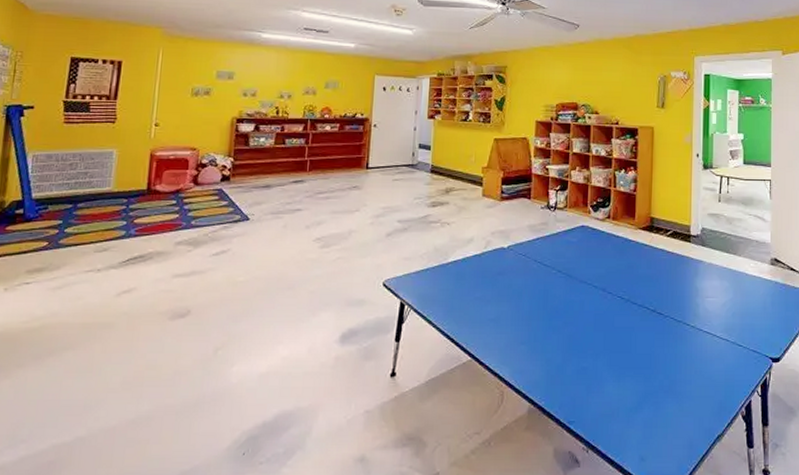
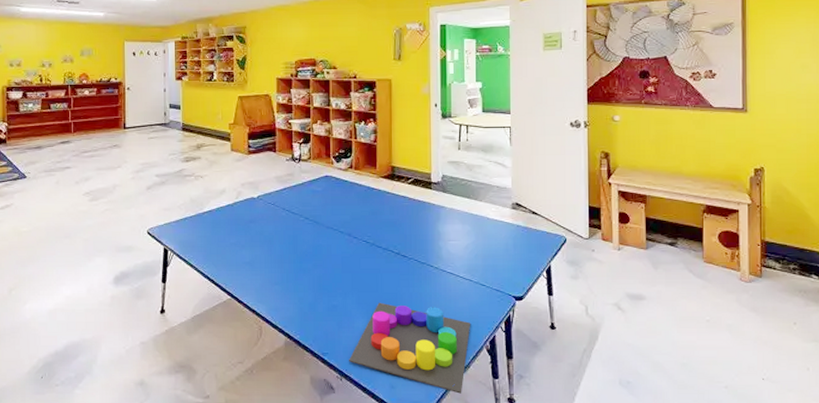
stacking toy: none [597,364,726,466] -> present [349,302,470,394]

